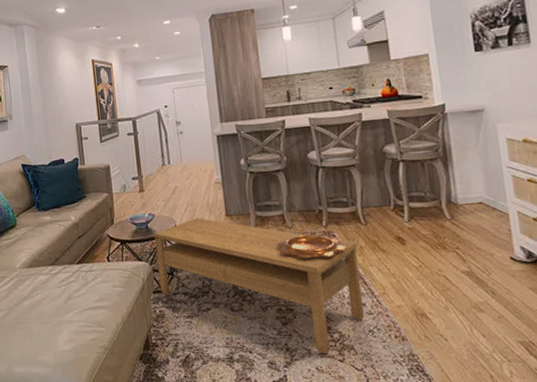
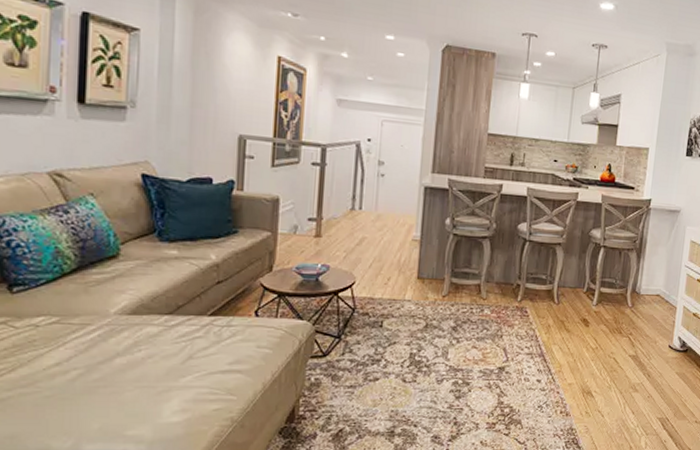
coffee table: present [154,217,365,353] -> none [320,276,546,427]
decorative bowl: present [276,234,348,259] -> none [466,307,537,333]

